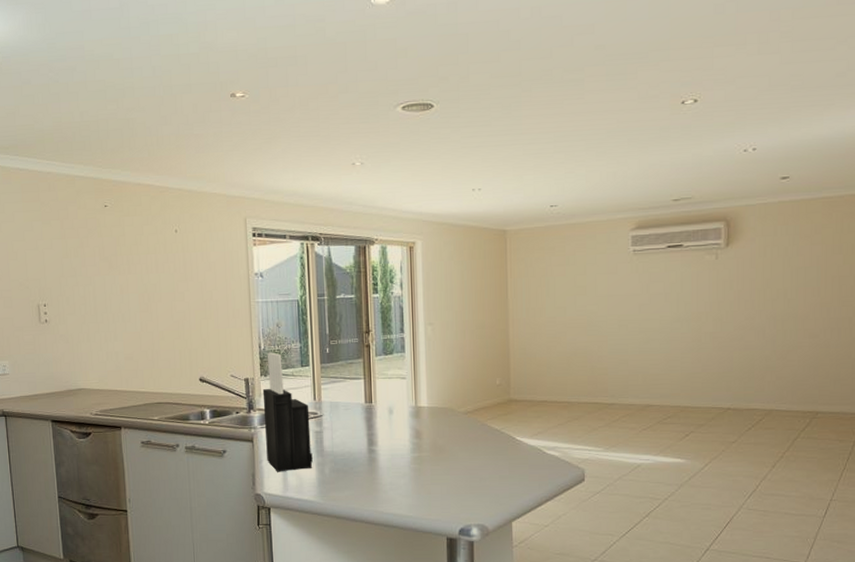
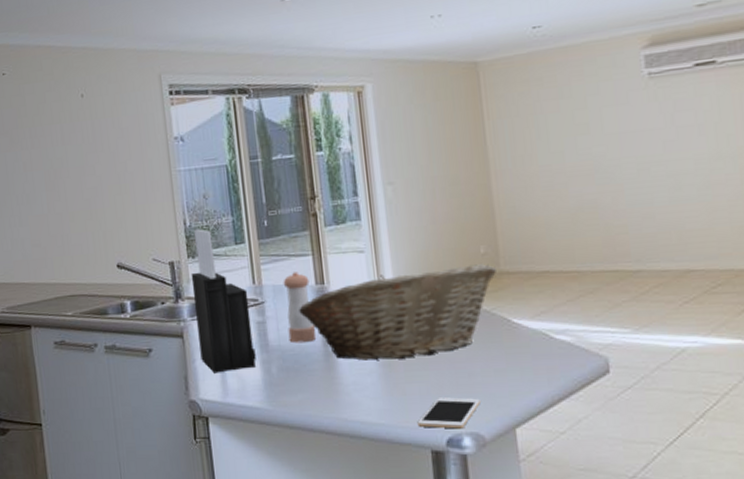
pepper shaker: none [339,392,363,450] -> present [283,272,317,343]
fruit basket: none [350,393,508,466] -> present [299,264,498,361]
cell phone: none [438,497,487,521] -> present [417,397,480,429]

